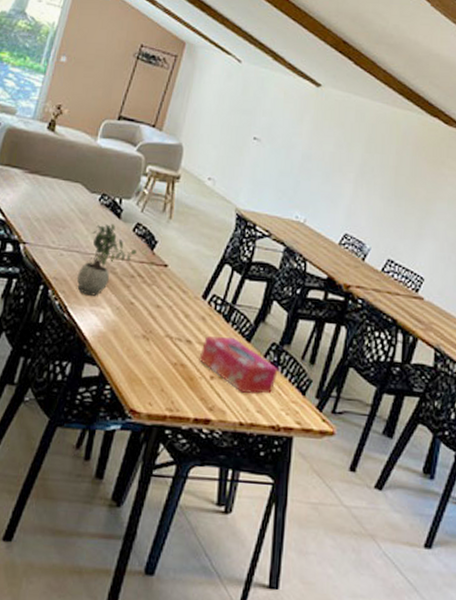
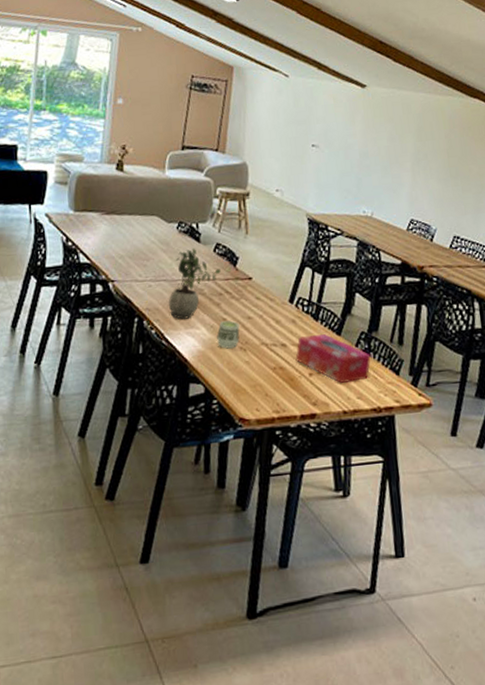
cup: none [121,305,147,335] -> present [217,320,240,349]

